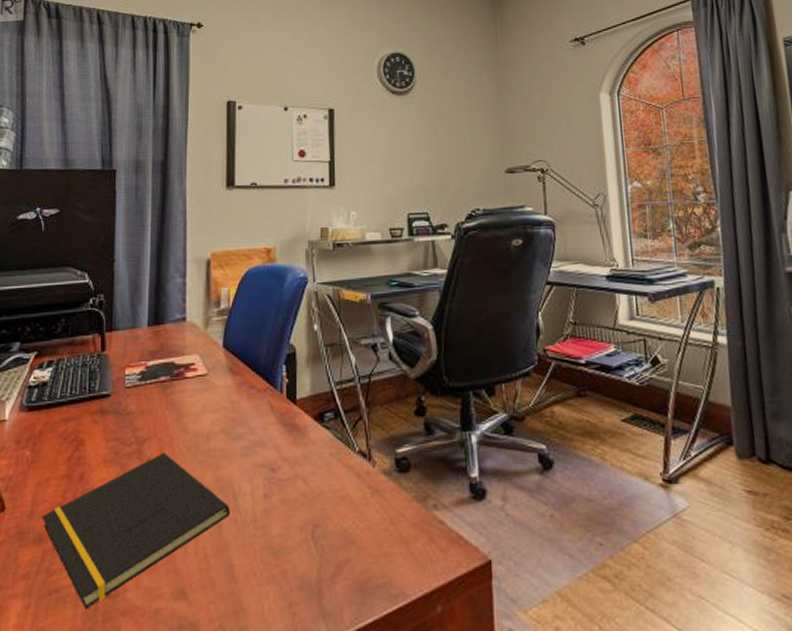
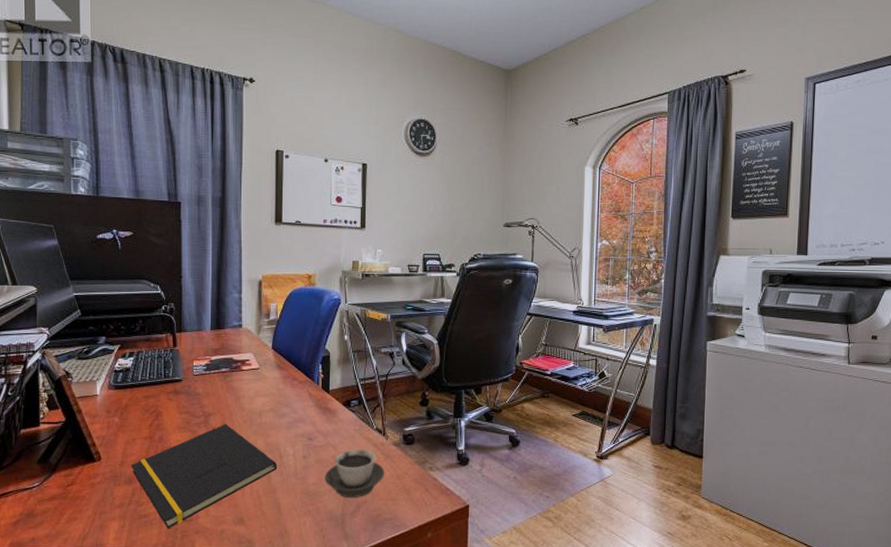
cup: none [293,482,374,555] -> present [325,449,385,498]

